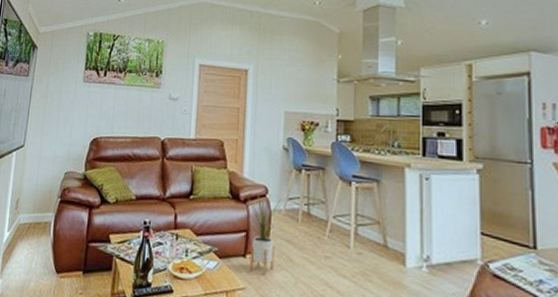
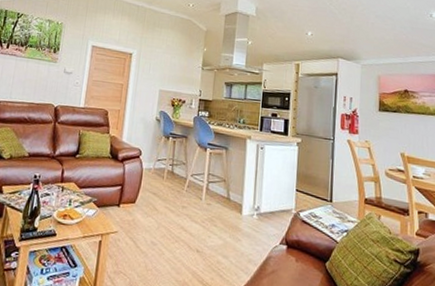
house plant: present [247,191,282,274] -> none [122,153,152,220]

